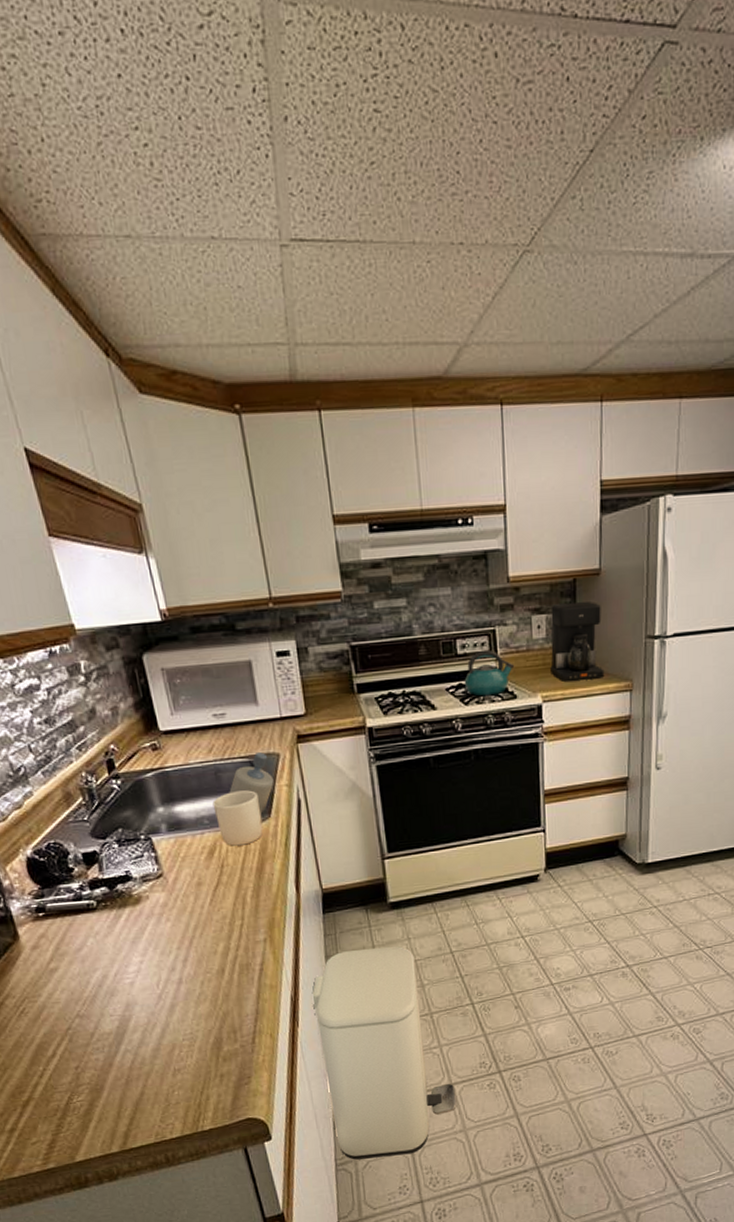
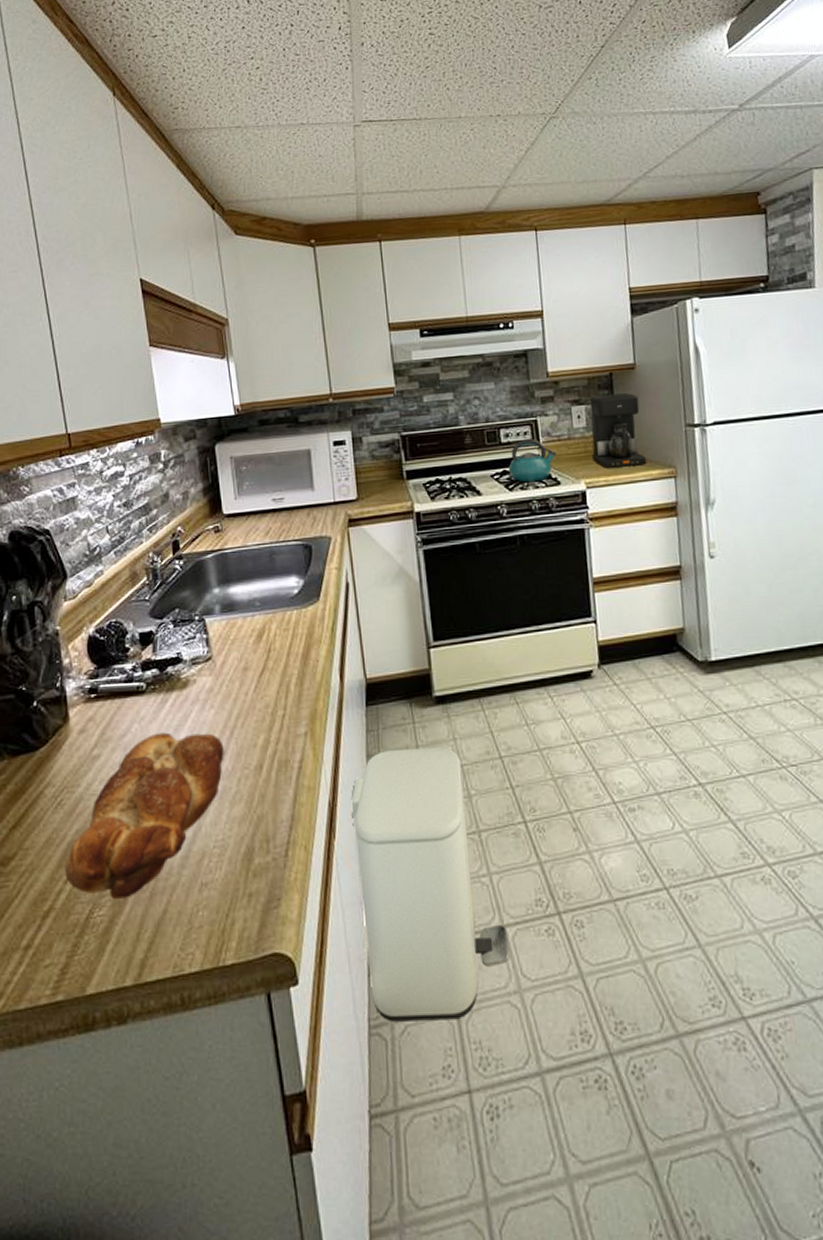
bread loaf: none [37,943,186,1087] -> present [65,732,224,899]
mug: present [212,790,264,846] -> none [265,573,312,630]
soap dispenser: present [229,752,274,814] -> none [281,536,325,597]

